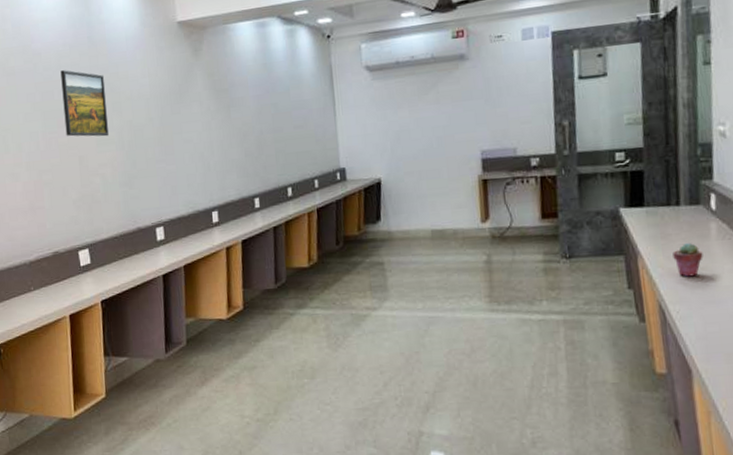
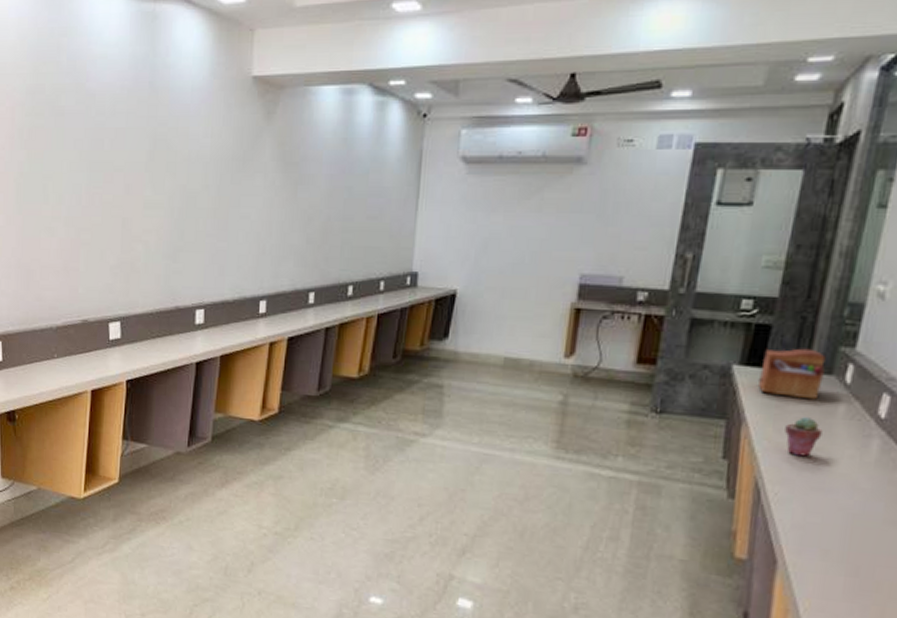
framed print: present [60,70,109,137] -> none [111,117,162,200]
sewing box: none [642,185,694,229] -> present [757,348,826,400]

